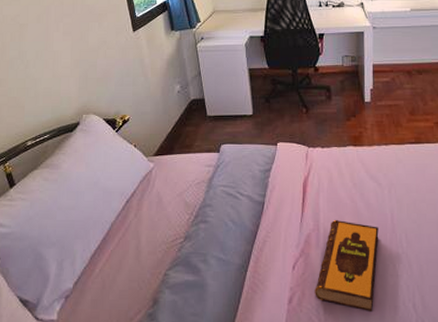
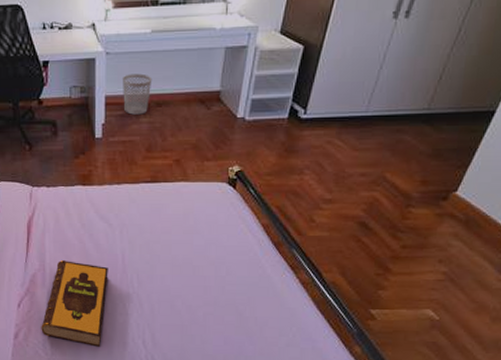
wastebasket: none [388,45,413,81] -> present [123,73,152,115]

